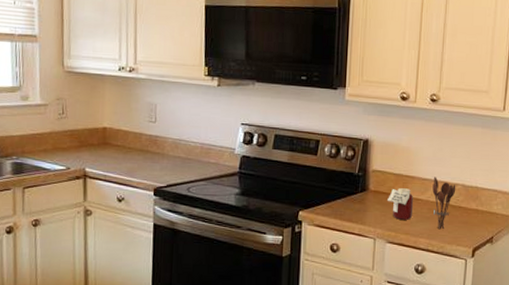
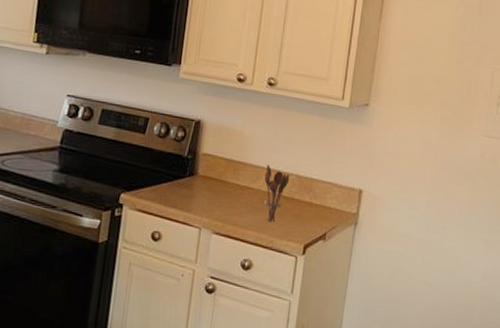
jar: present [387,188,414,220] -> none [216,174,245,210]

